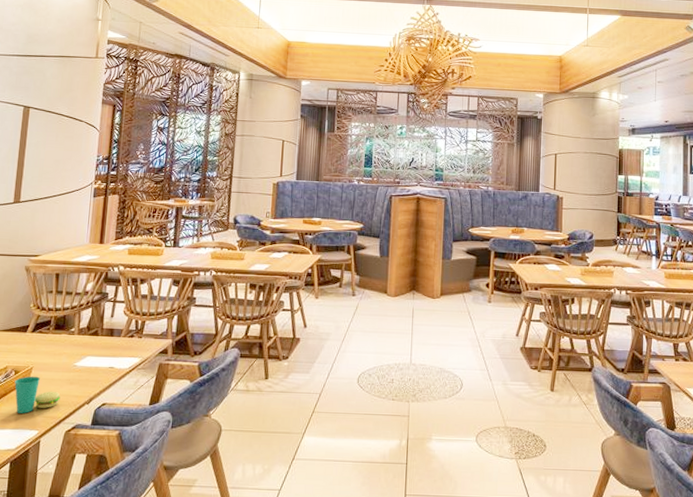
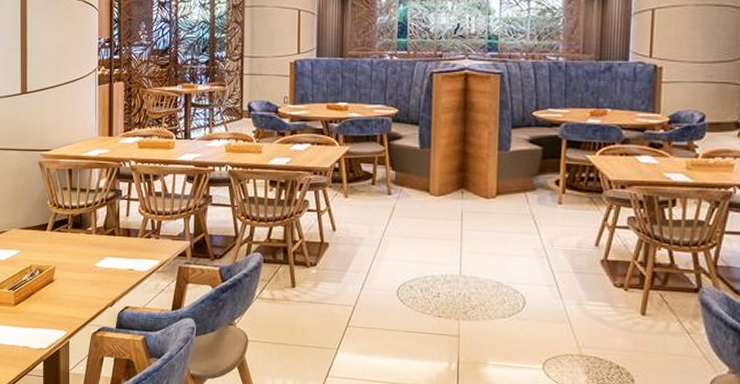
cup: present [14,376,61,413] -> none [40,275,84,313]

